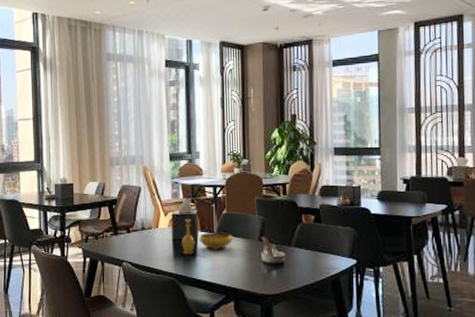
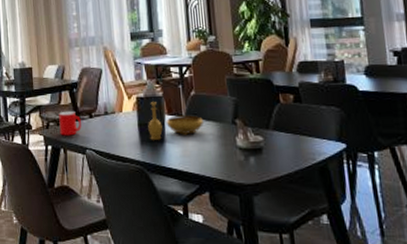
cup: none [98,225,119,249] -> present [59,110,81,136]

